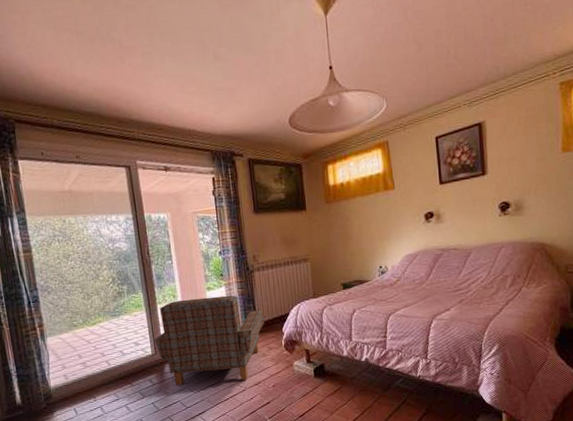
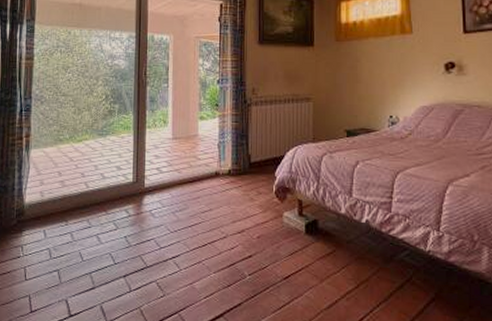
armchair: present [154,295,265,385] -> none [138,126,257,226]

